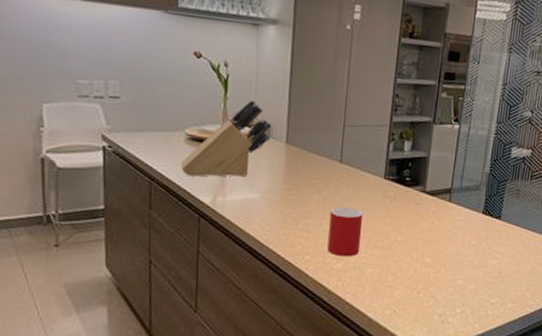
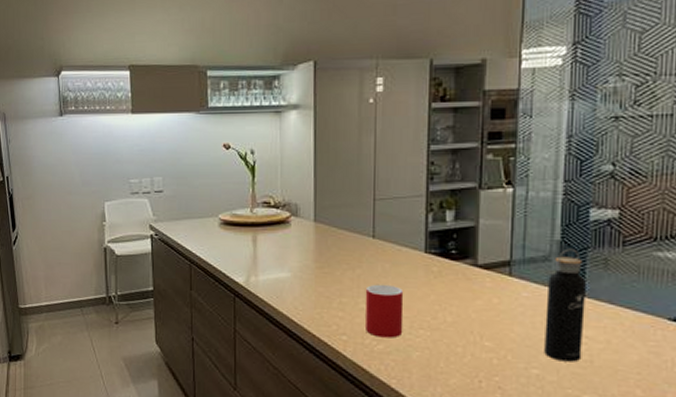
knife block: present [181,99,272,177] -> none [216,182,299,258]
water bottle: none [468,180,503,274] -> present [544,248,586,362]

